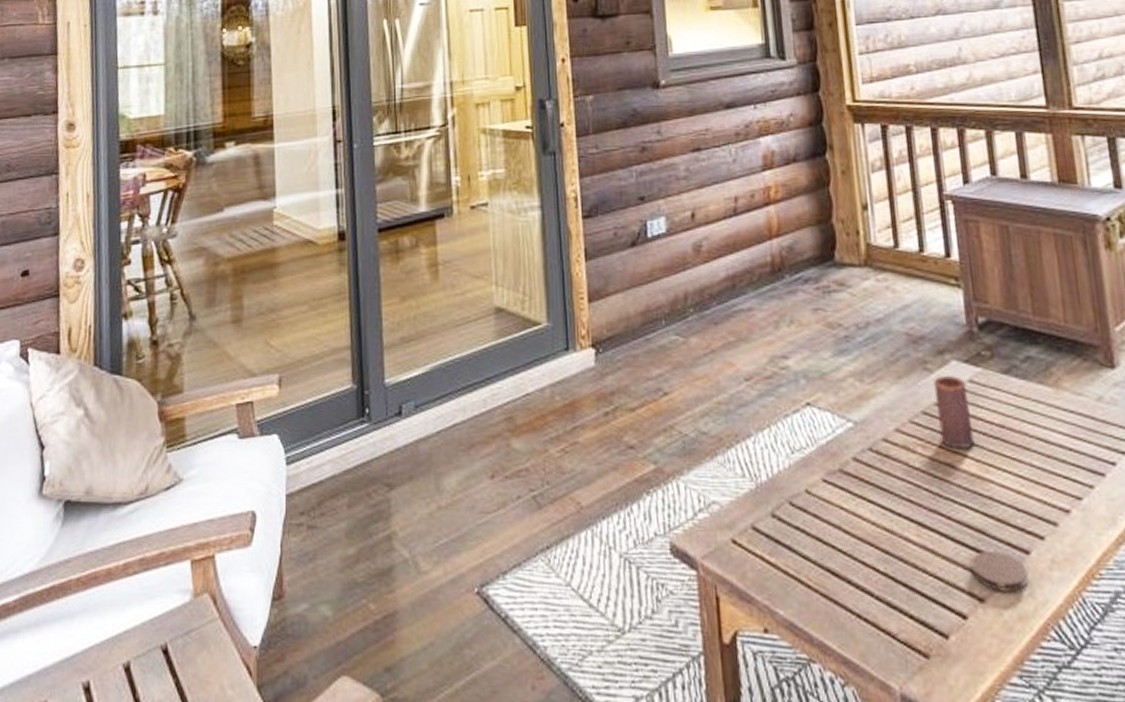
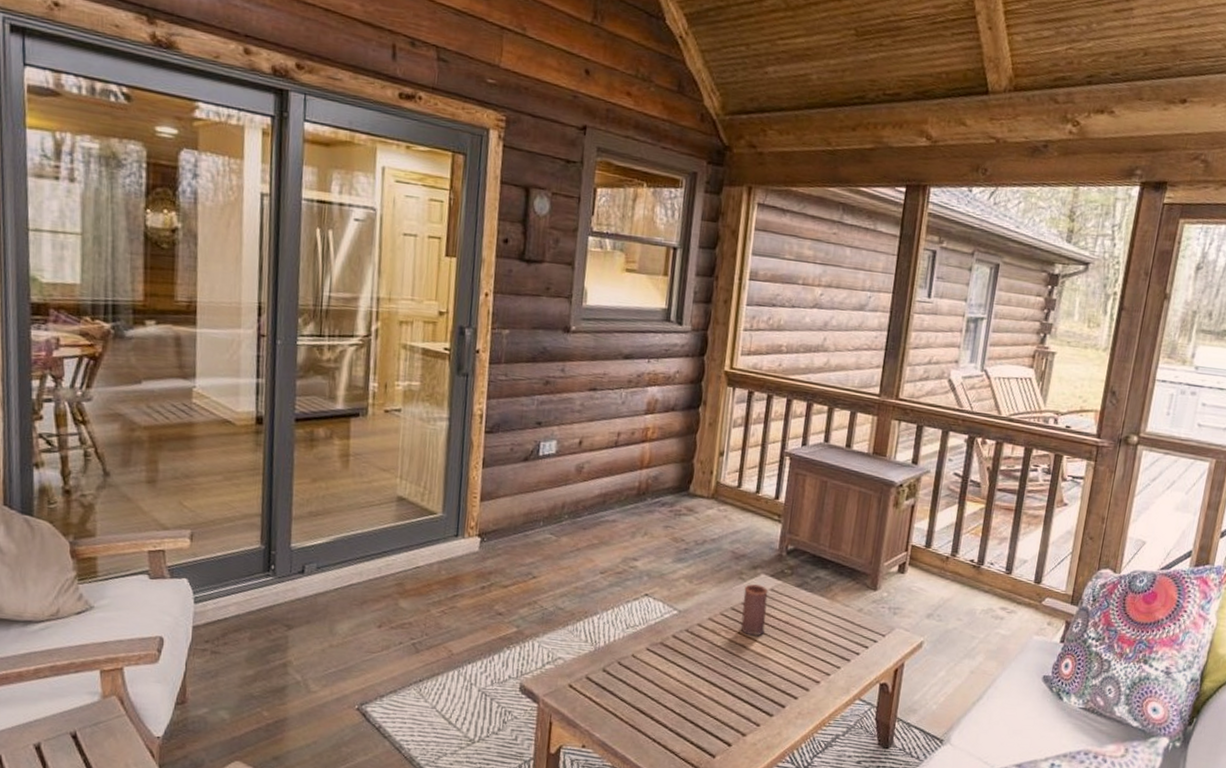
coaster: present [970,550,1029,592] -> none [741,703,781,731]

